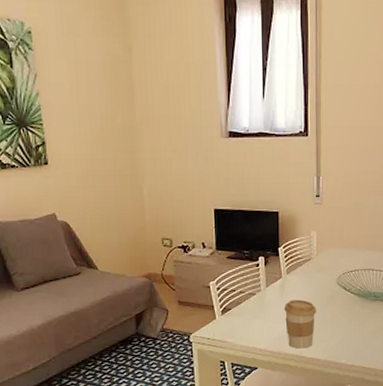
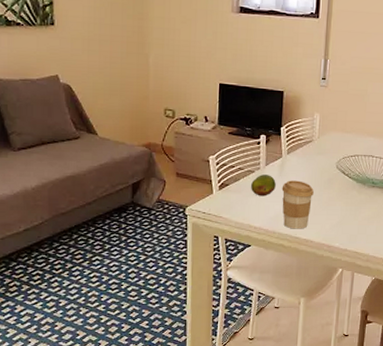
fruit: none [253,296,278,318] -> present [251,174,276,196]

